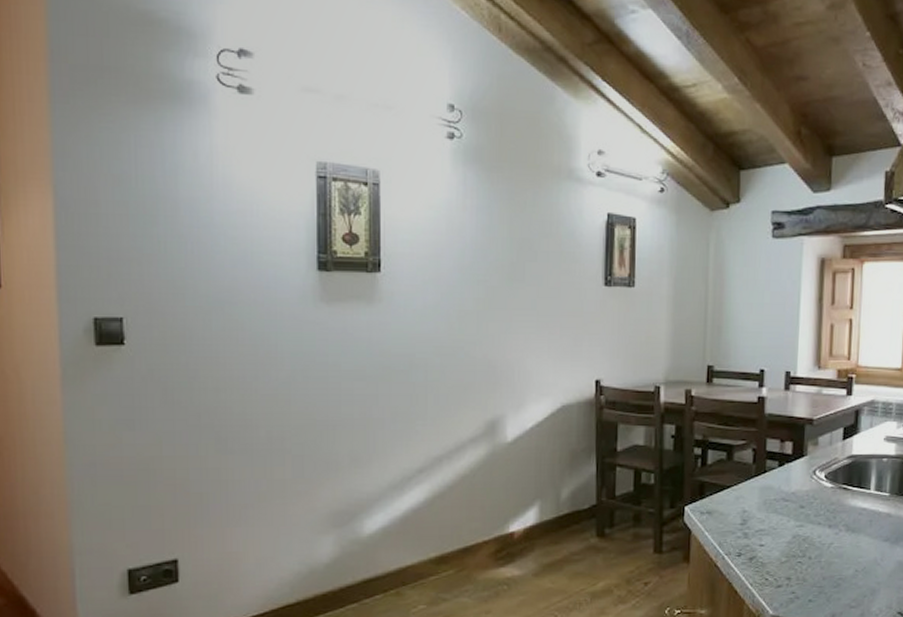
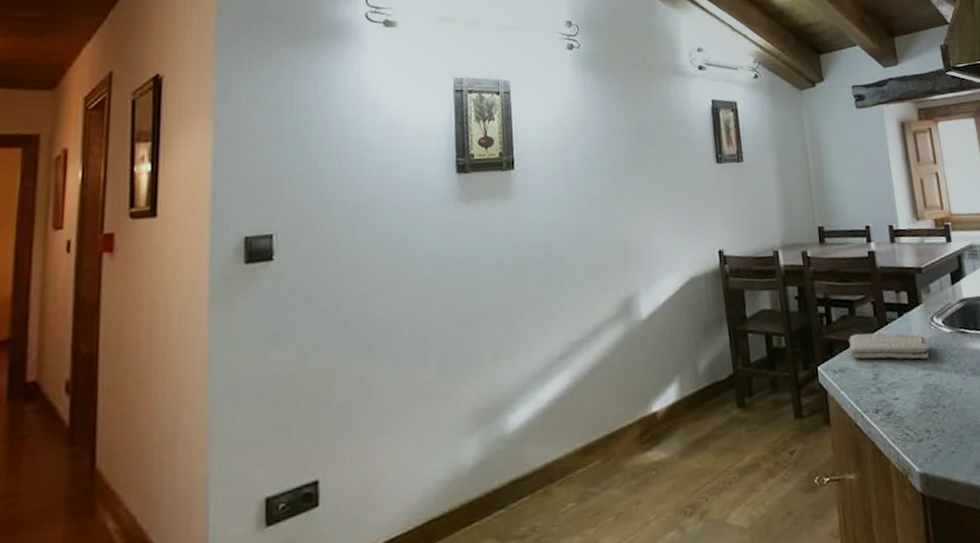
washcloth: none [720,478,806,510] -> present [849,332,930,359]

